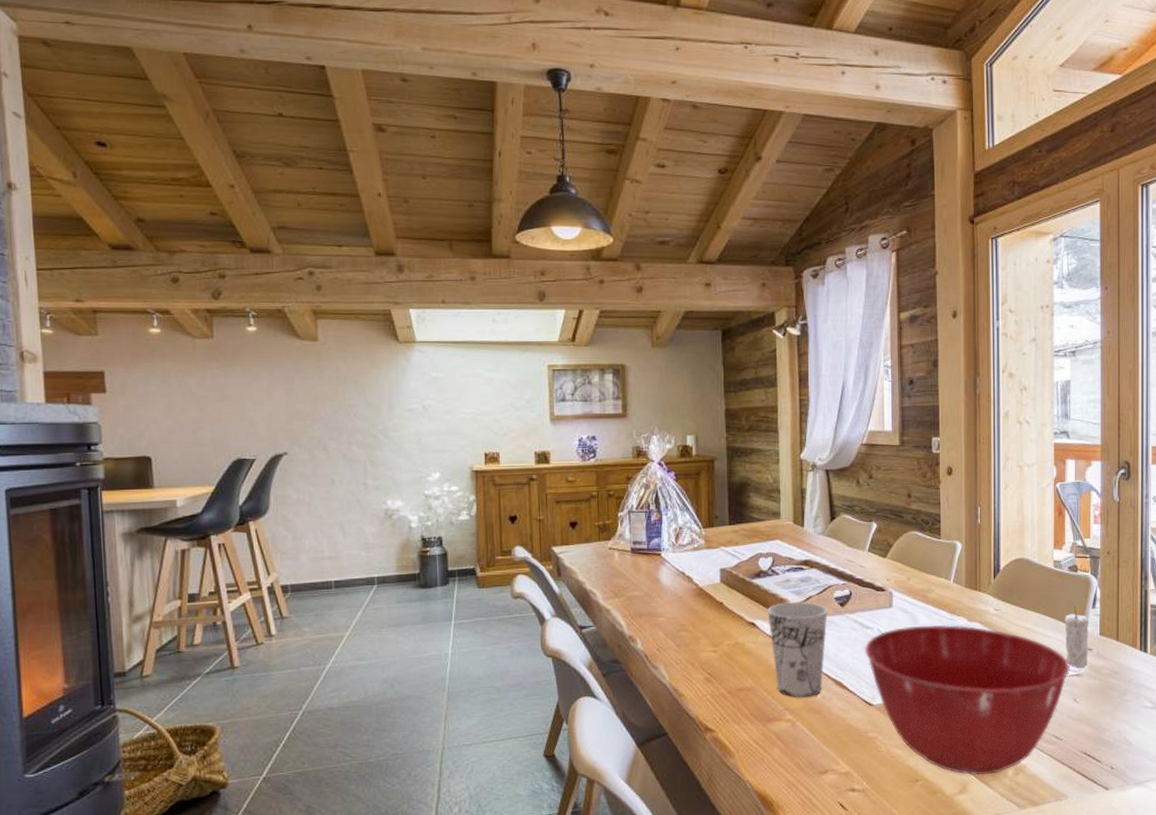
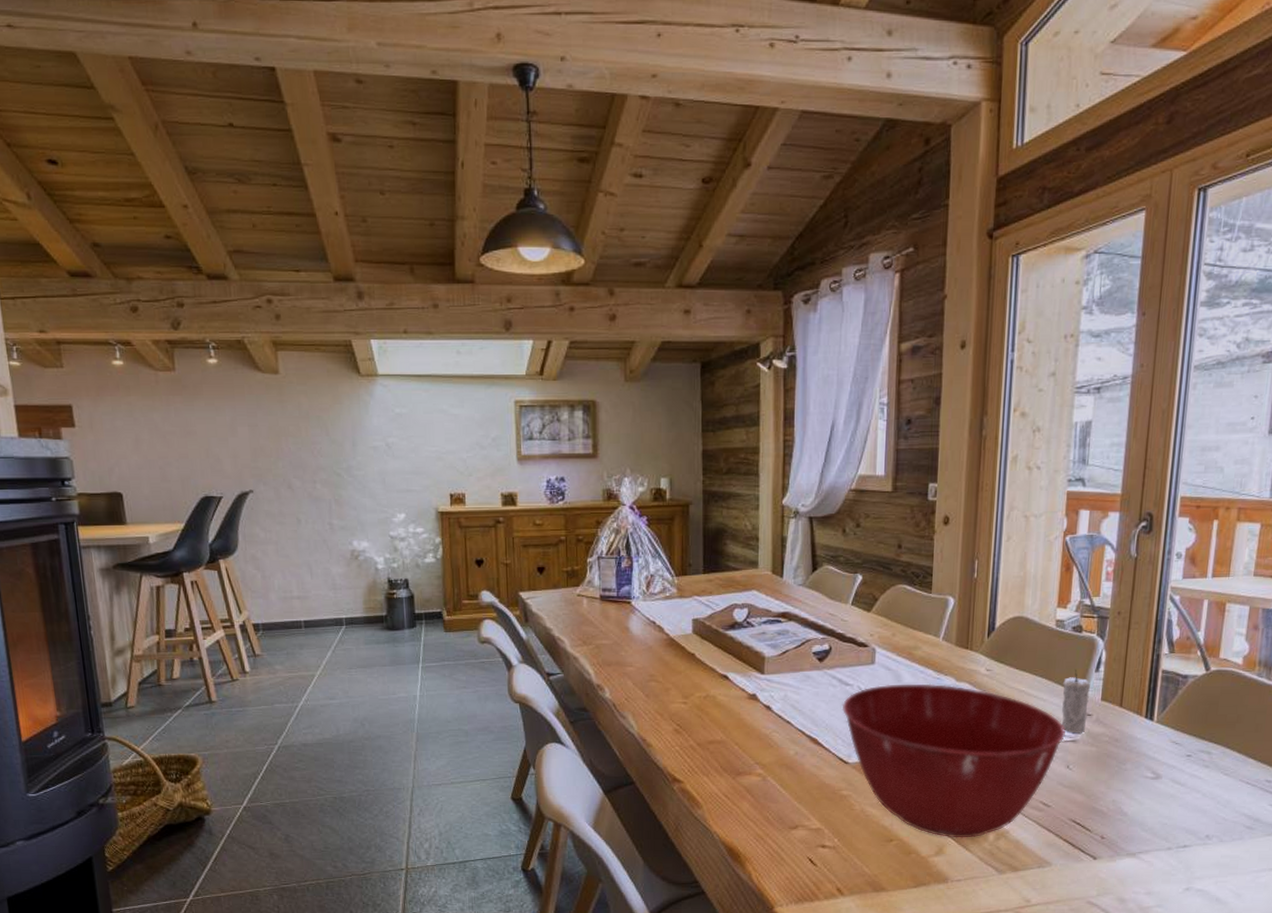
cup: present [767,601,828,698] -> none [741,655,805,753]

